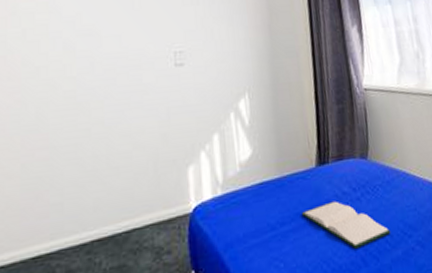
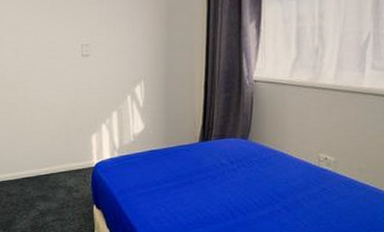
hardback book: present [301,201,391,249] -> none [182,169,261,205]

